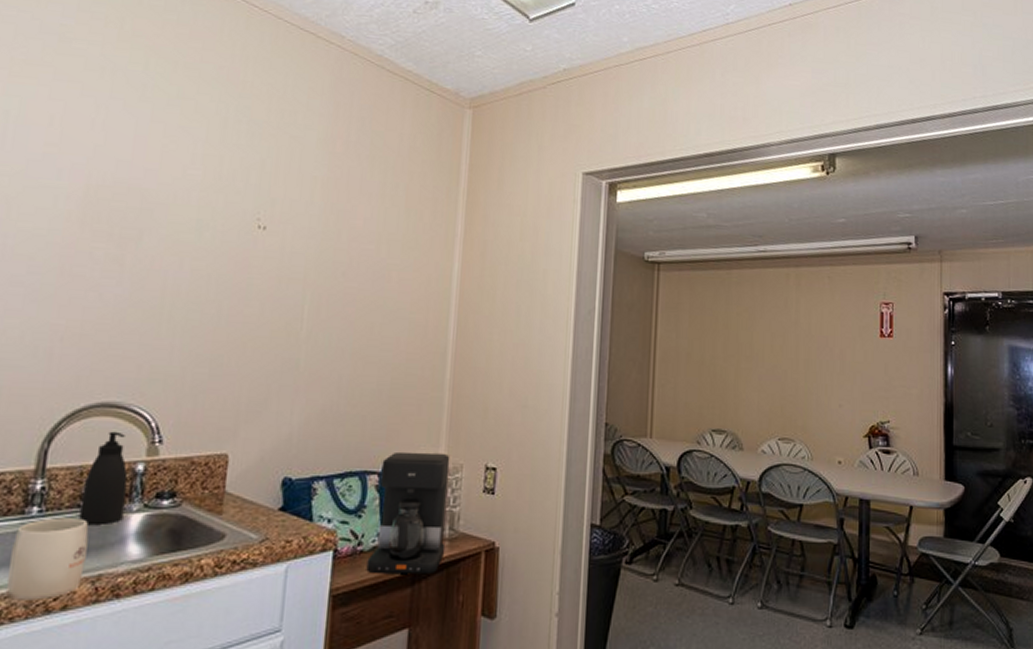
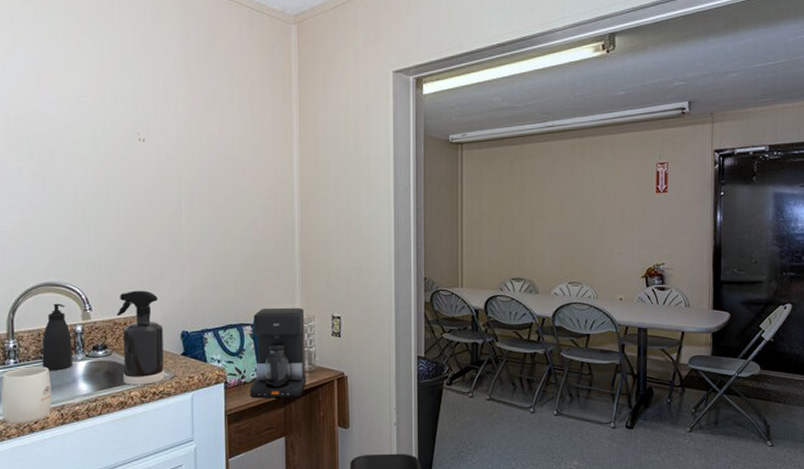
spray bottle: none [191,419,259,550] -> present [117,290,165,385]

